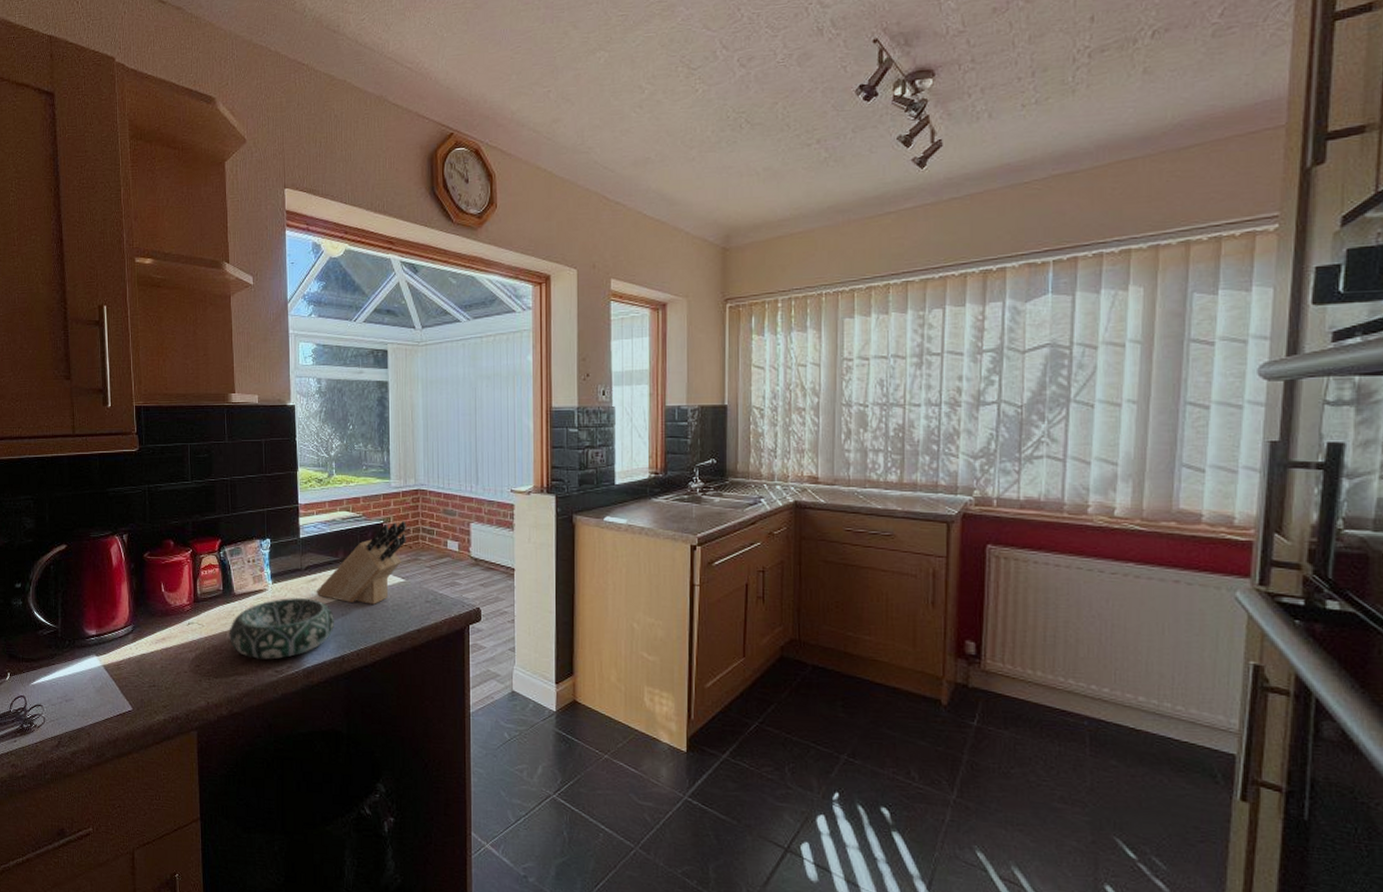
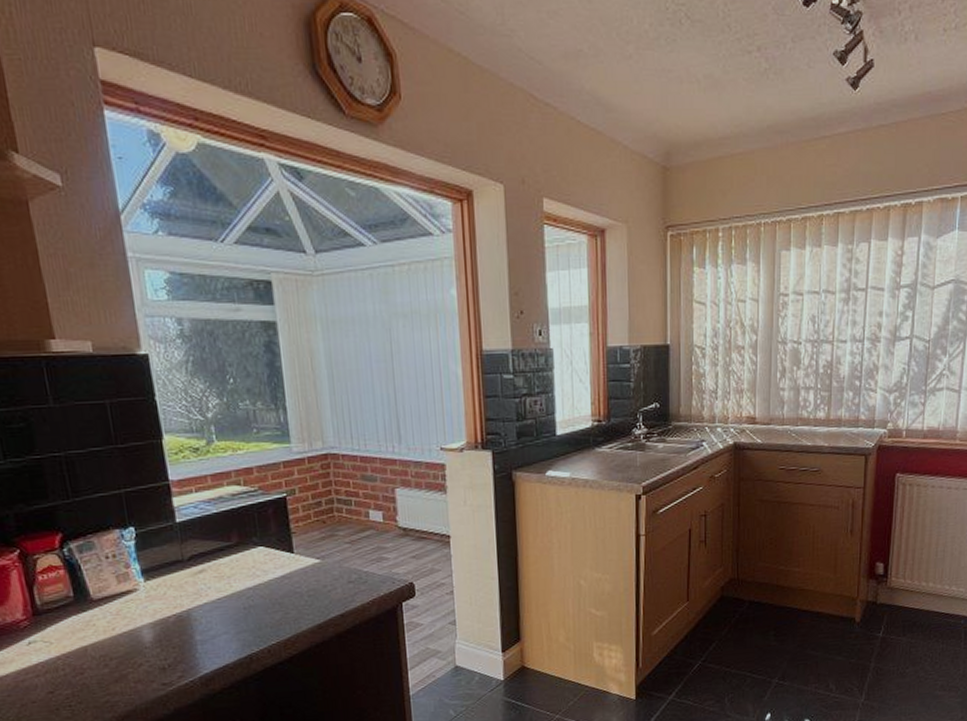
decorative bowl: present [229,598,334,660] -> none [90,594,235,674]
knife block: present [315,521,406,604] -> none [205,492,318,593]

